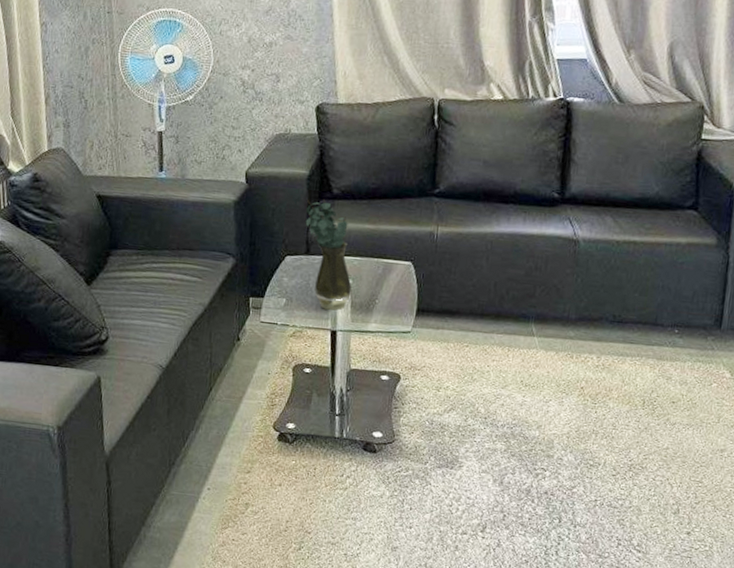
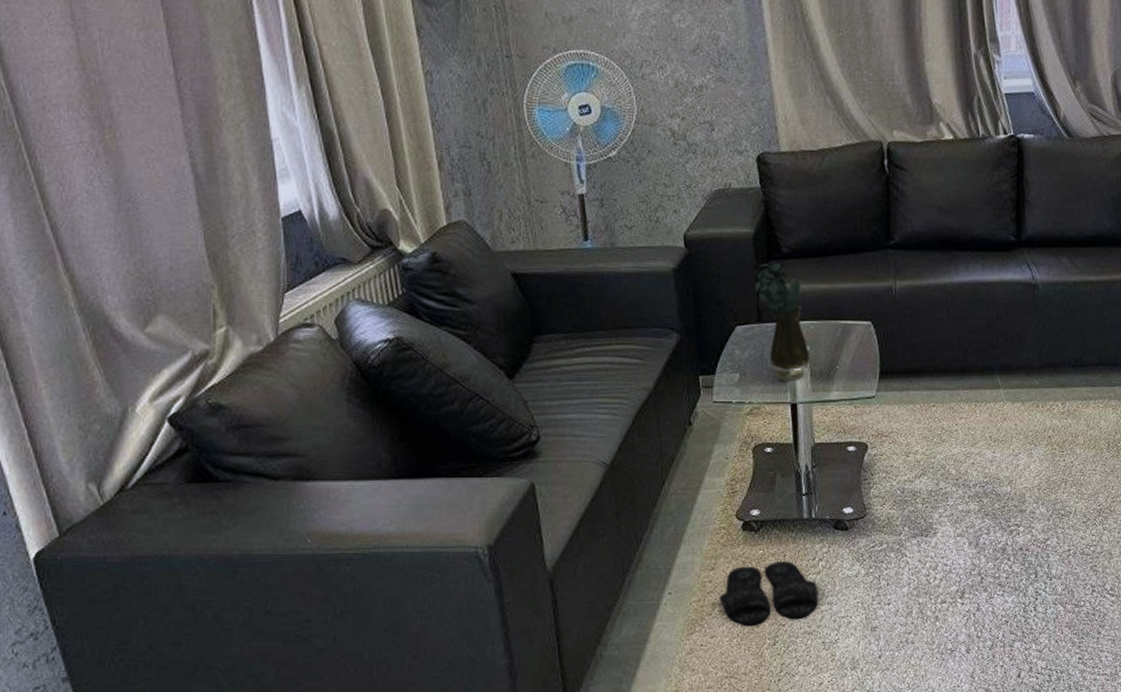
slippers: none [252,473,344,529] -> present [719,561,818,625]

